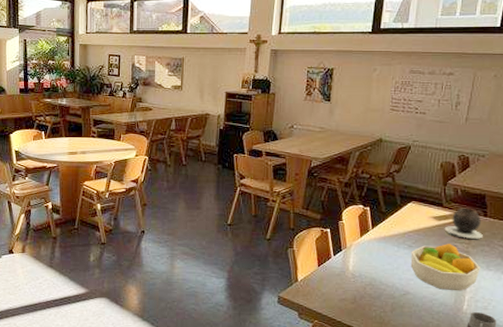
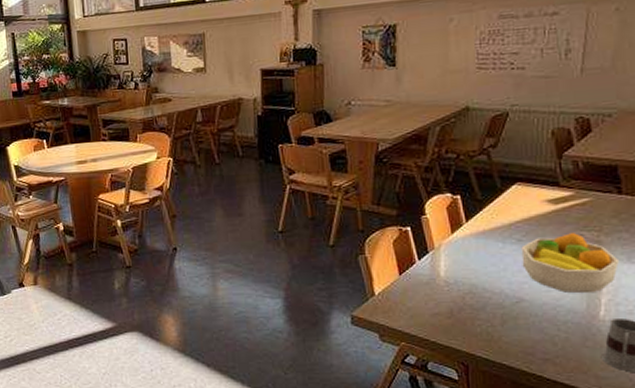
vase: present [444,207,483,240] -> none [564,184,618,226]

